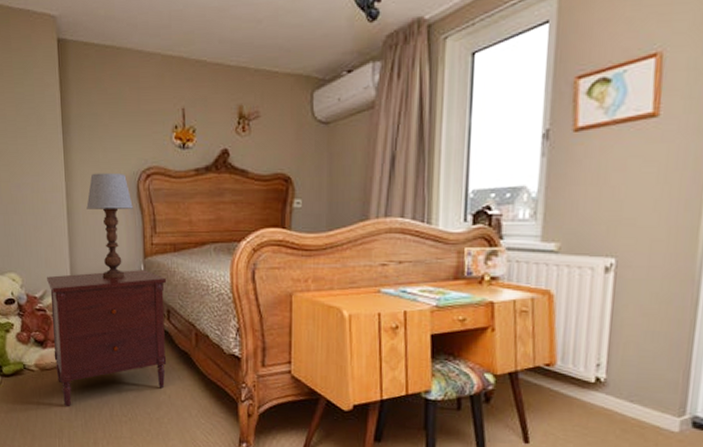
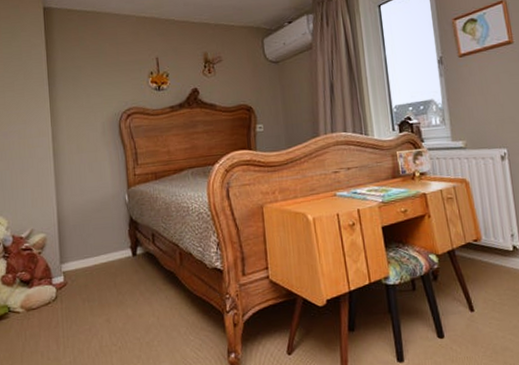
dresser: present [47,270,167,407] -> none [33,199,154,346]
table lamp: present [86,172,133,279] -> none [72,115,116,212]

